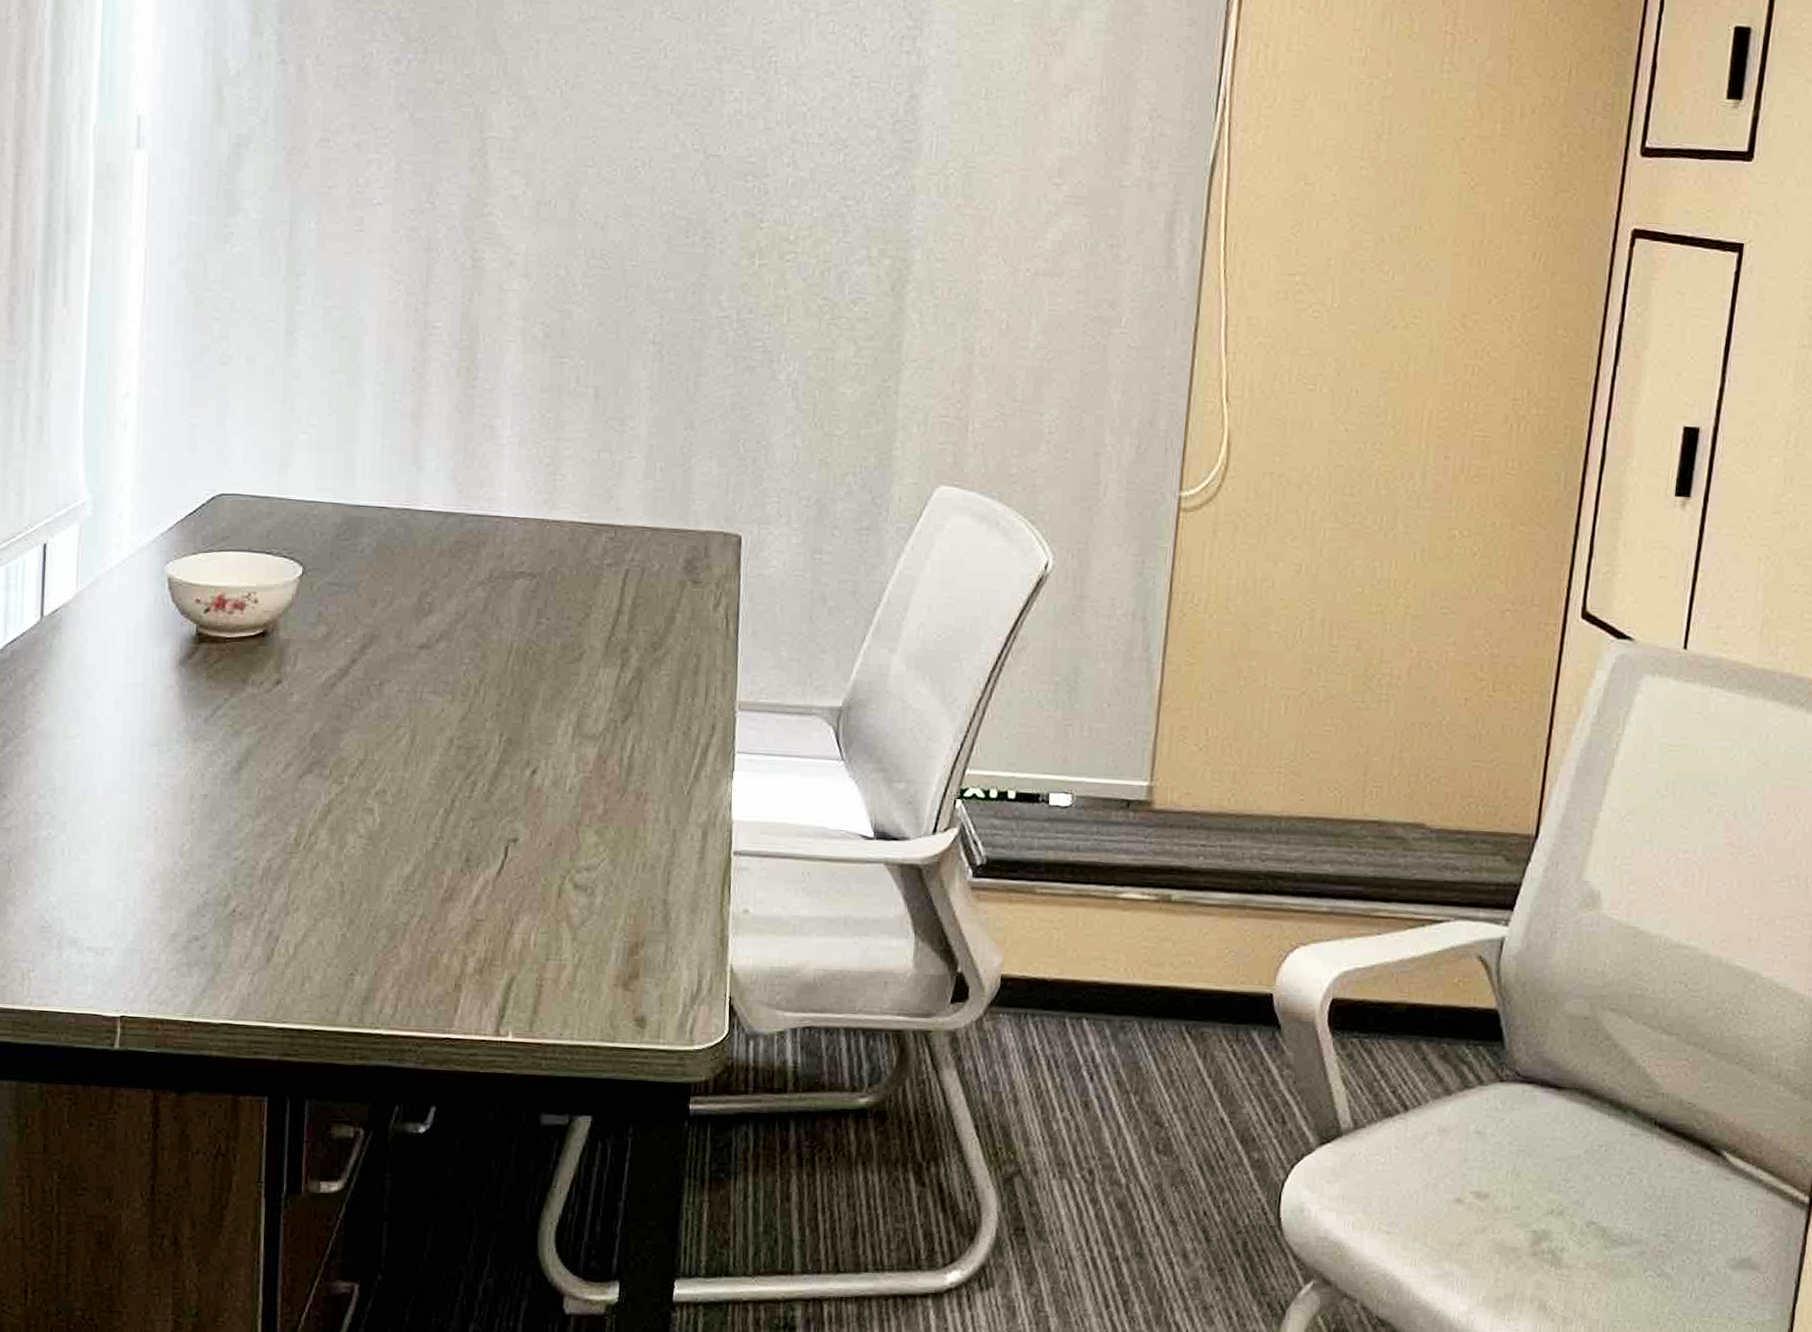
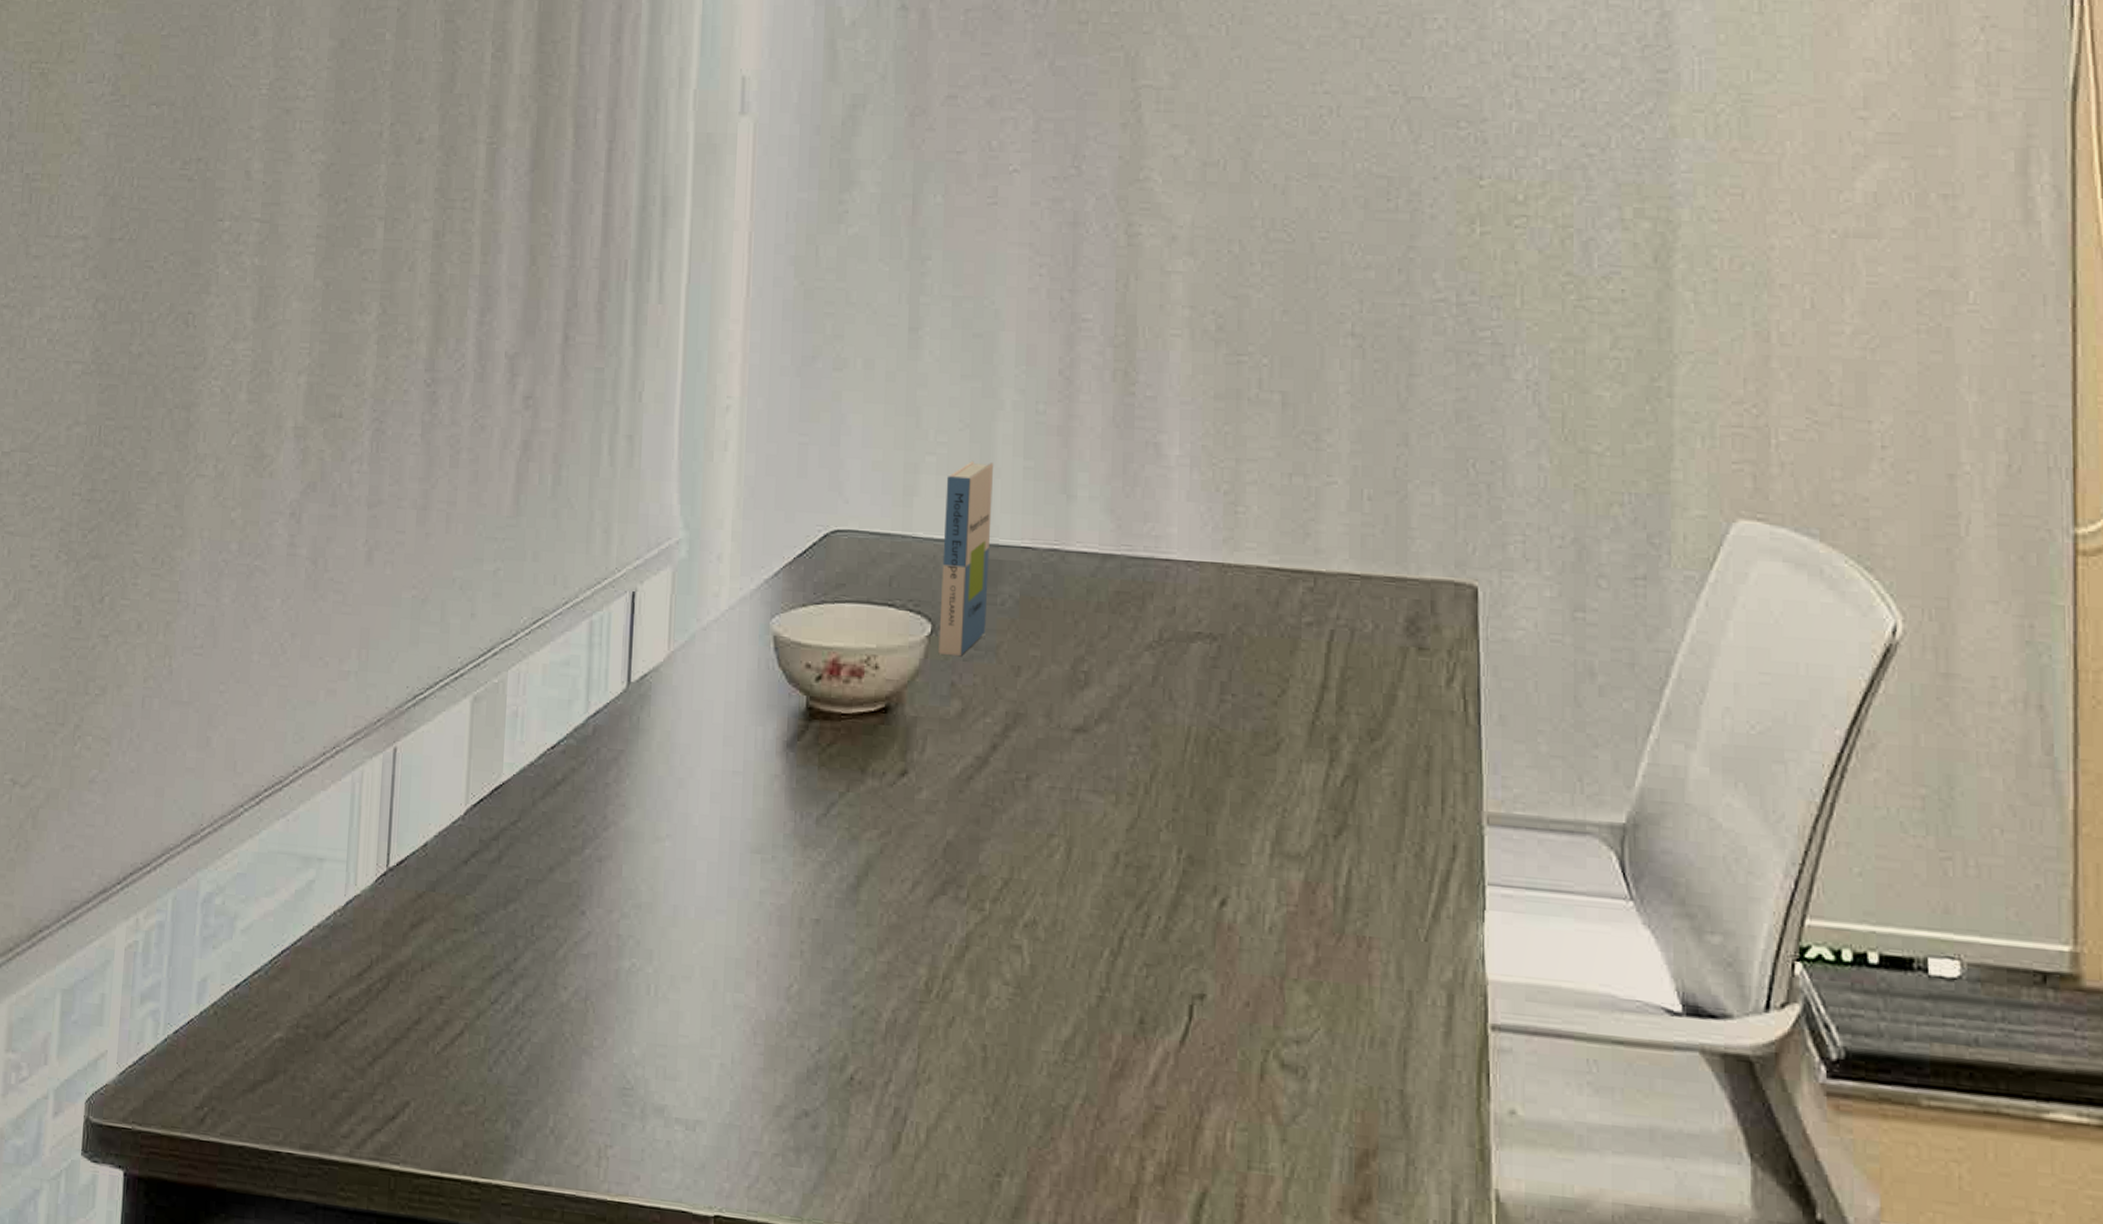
book: none [308,438,356,593] -> present [938,460,993,657]

